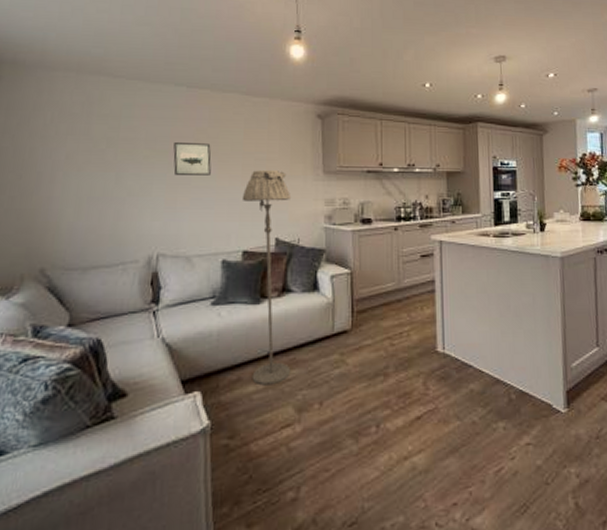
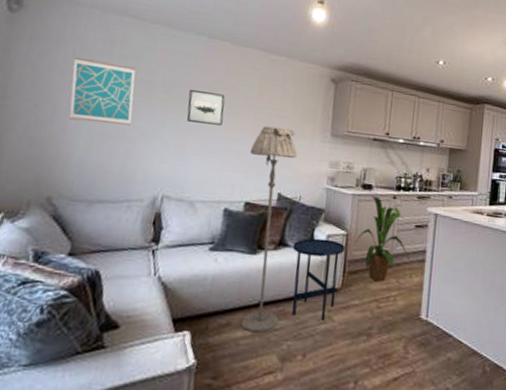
wall art: none [53,123,119,187] -> present [69,58,136,126]
side table: none [296,280,350,365] -> present [292,238,345,321]
house plant: none [361,230,418,318] -> present [355,196,410,282]

